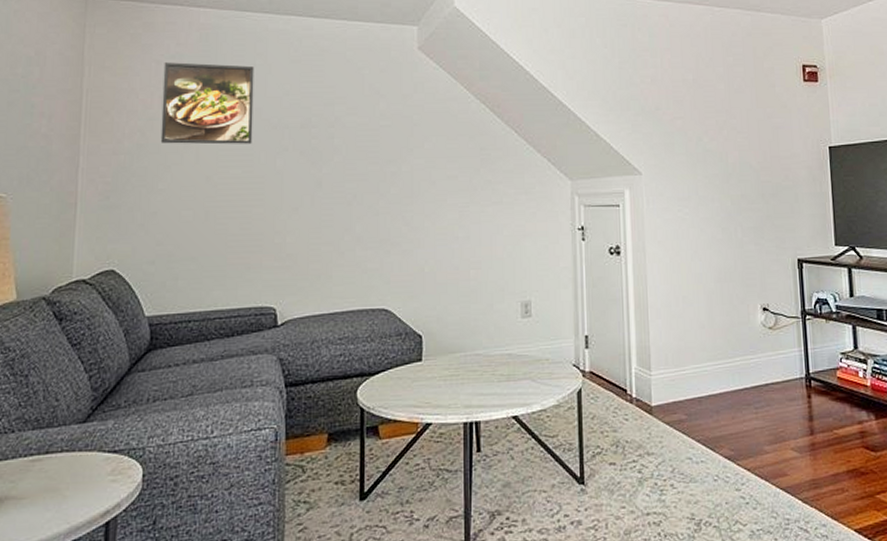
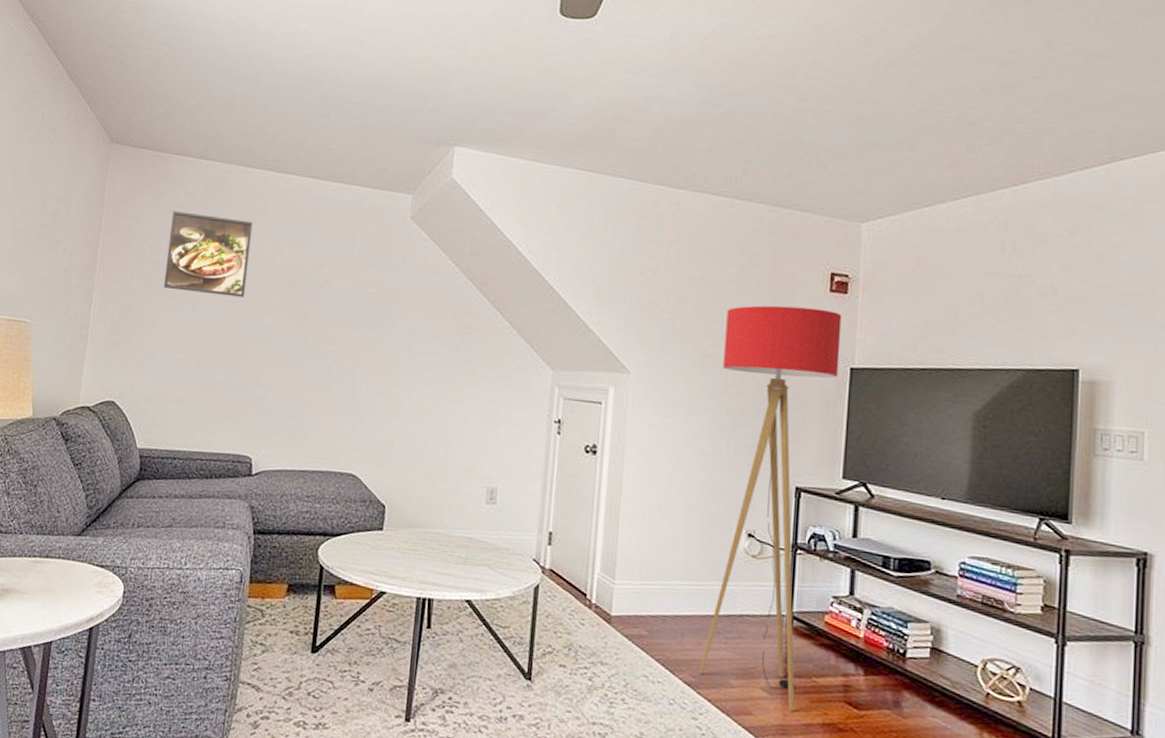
floor lamp: none [720,97,822,465] -> present [698,305,842,712]

